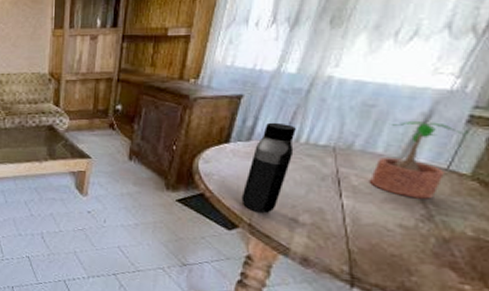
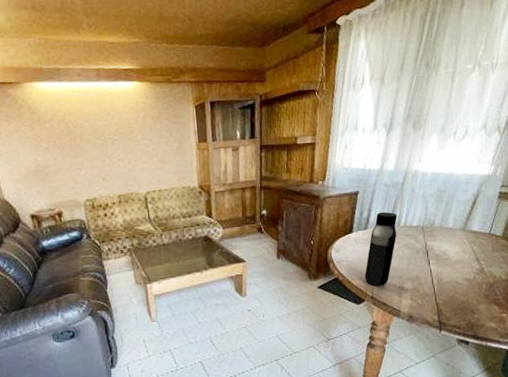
potted plant: present [369,121,467,199] -> none [445,200,499,258]

